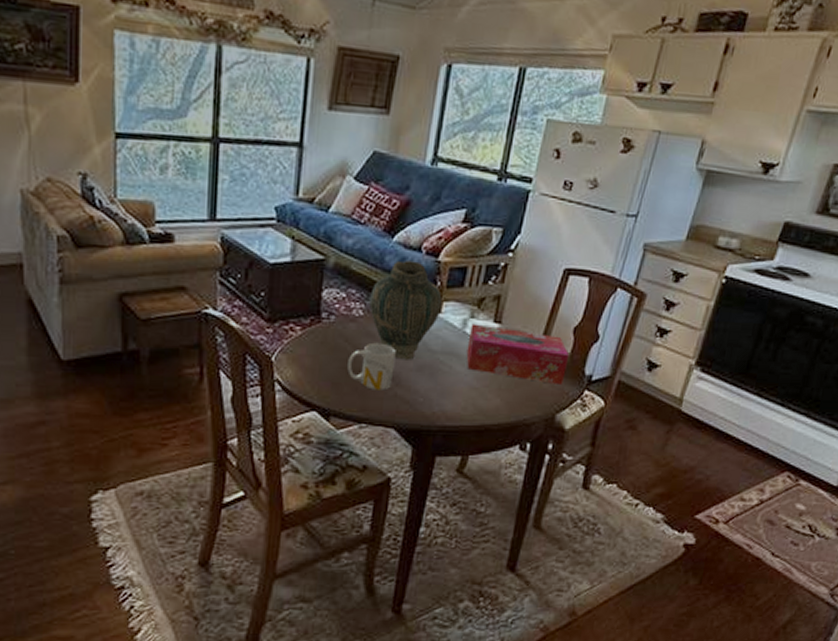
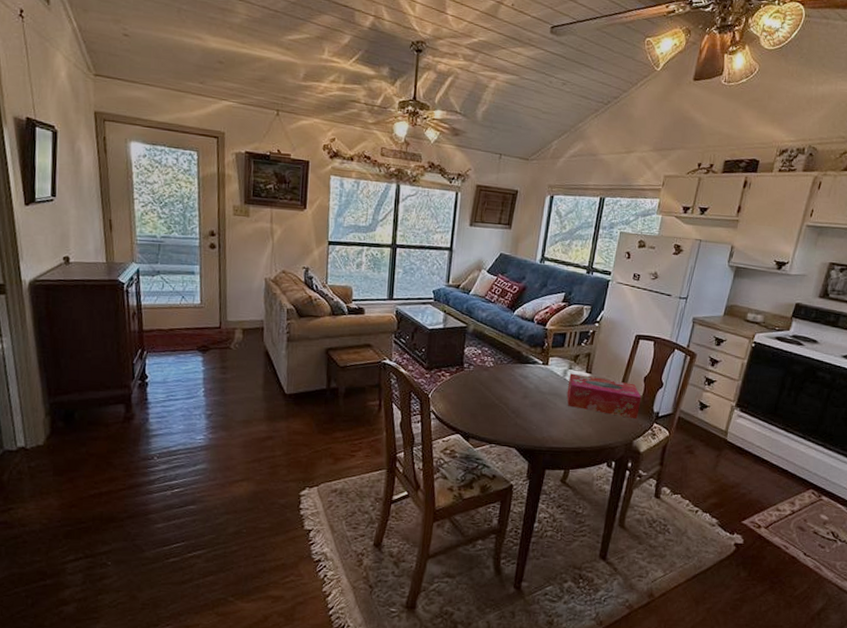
mug: present [347,342,396,391] -> none [482,385,516,420]
vase: present [369,260,442,360] -> none [497,328,549,399]

